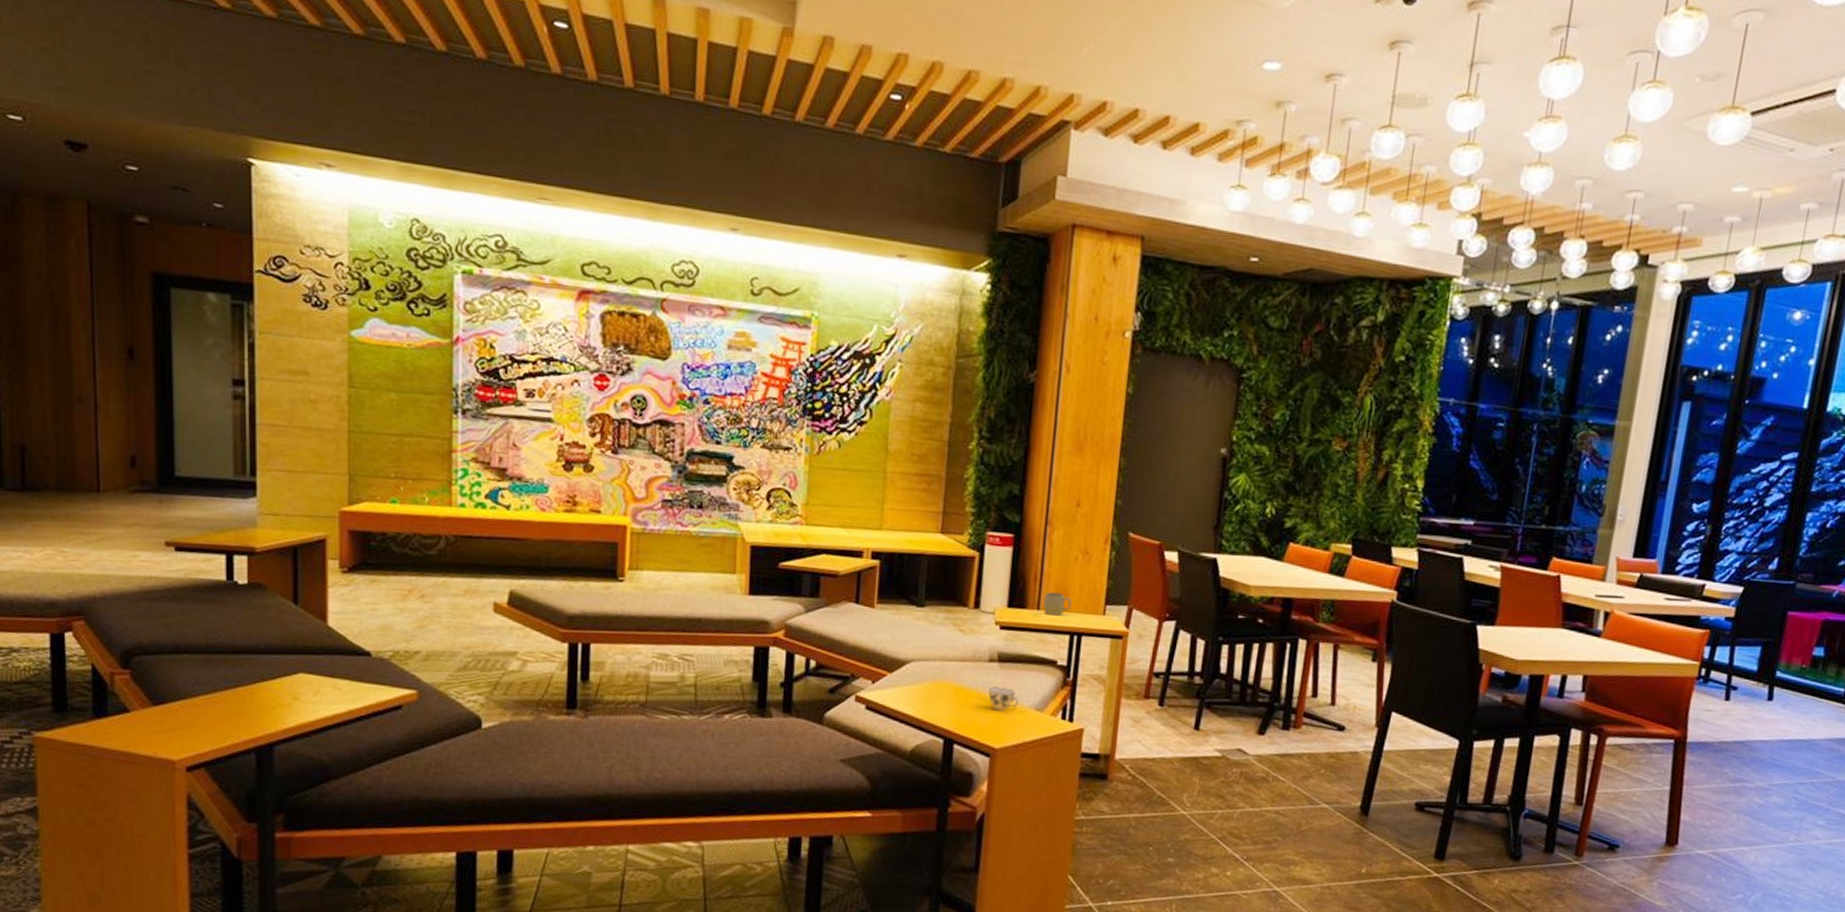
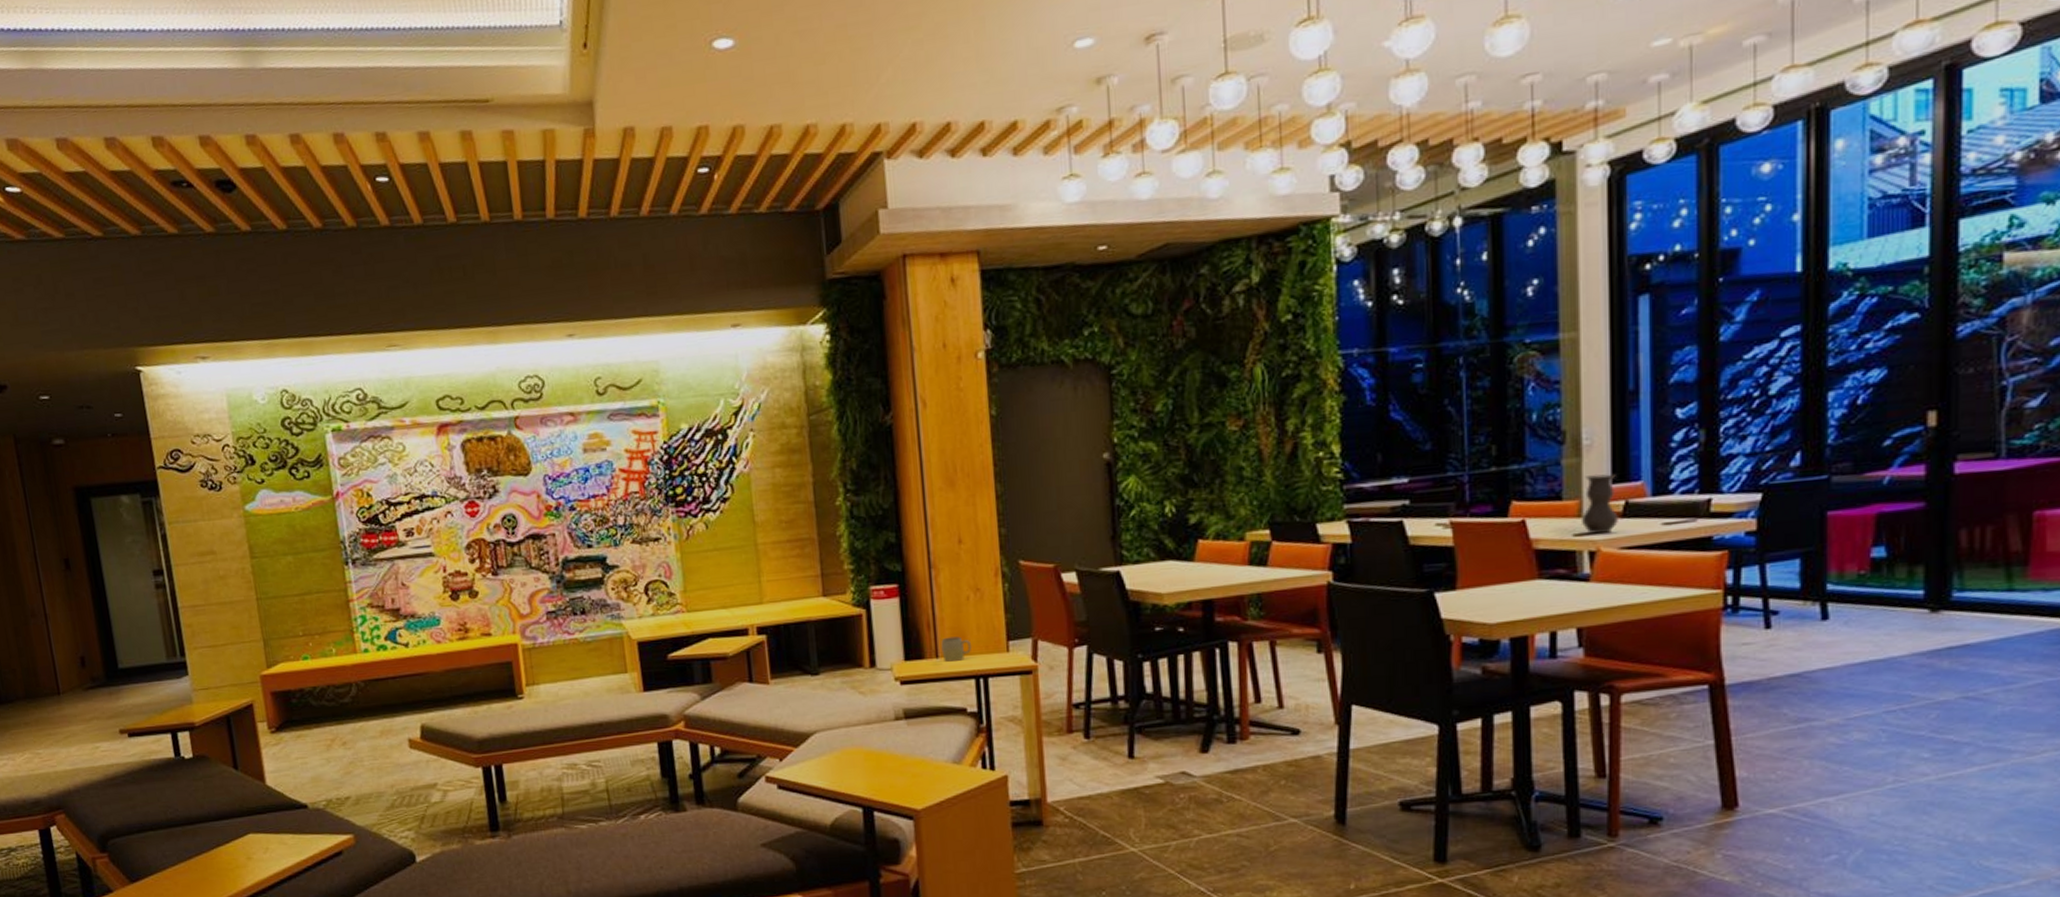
teacup: present [988,686,1020,711] -> none [900,744,935,770]
vase: none [1603,547,1637,598] -> present [1580,474,1618,534]

